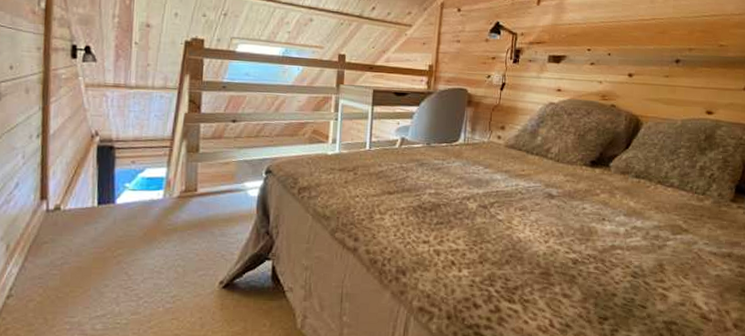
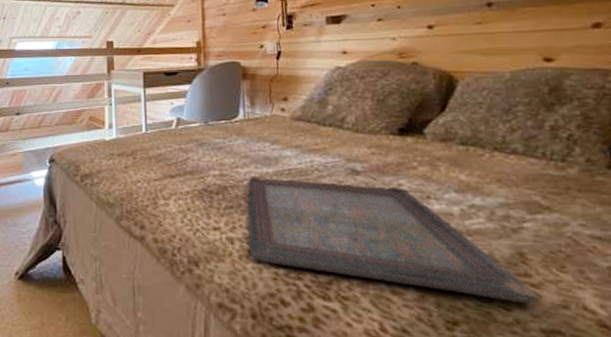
serving tray: none [452,196,668,303] -> present [247,177,541,304]

